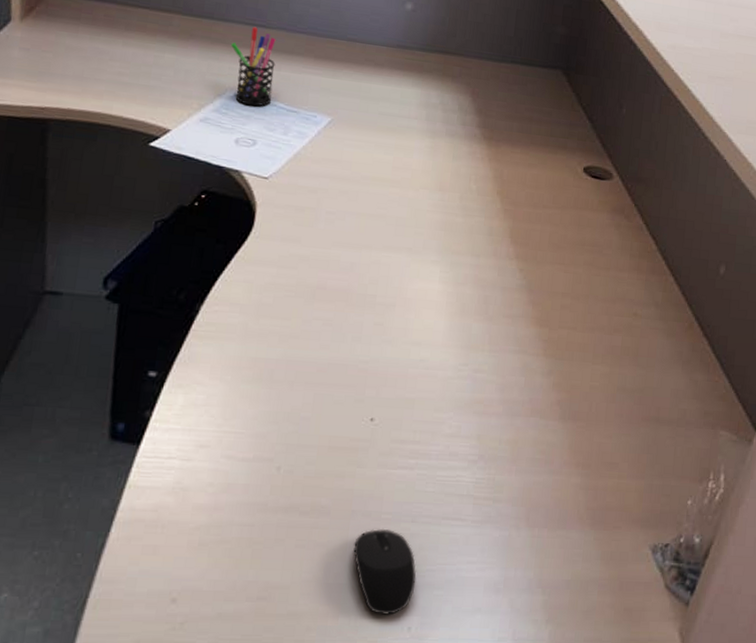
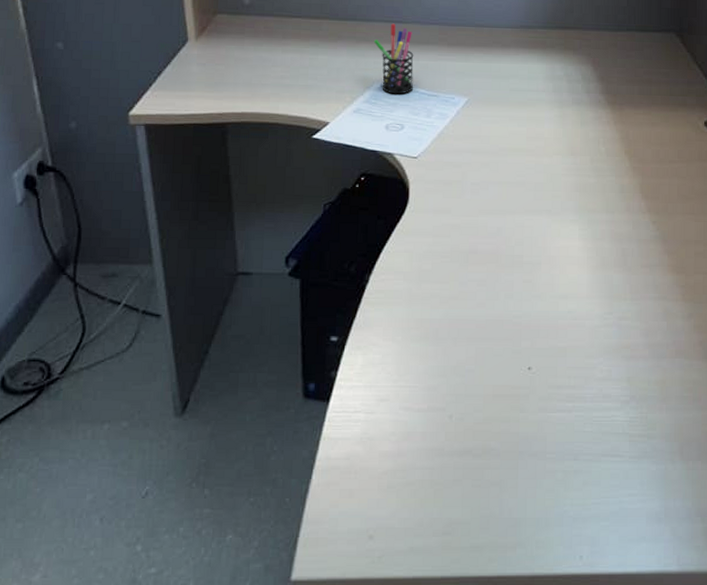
computer mouse: present [353,528,417,616] -> none [524,466,583,546]

